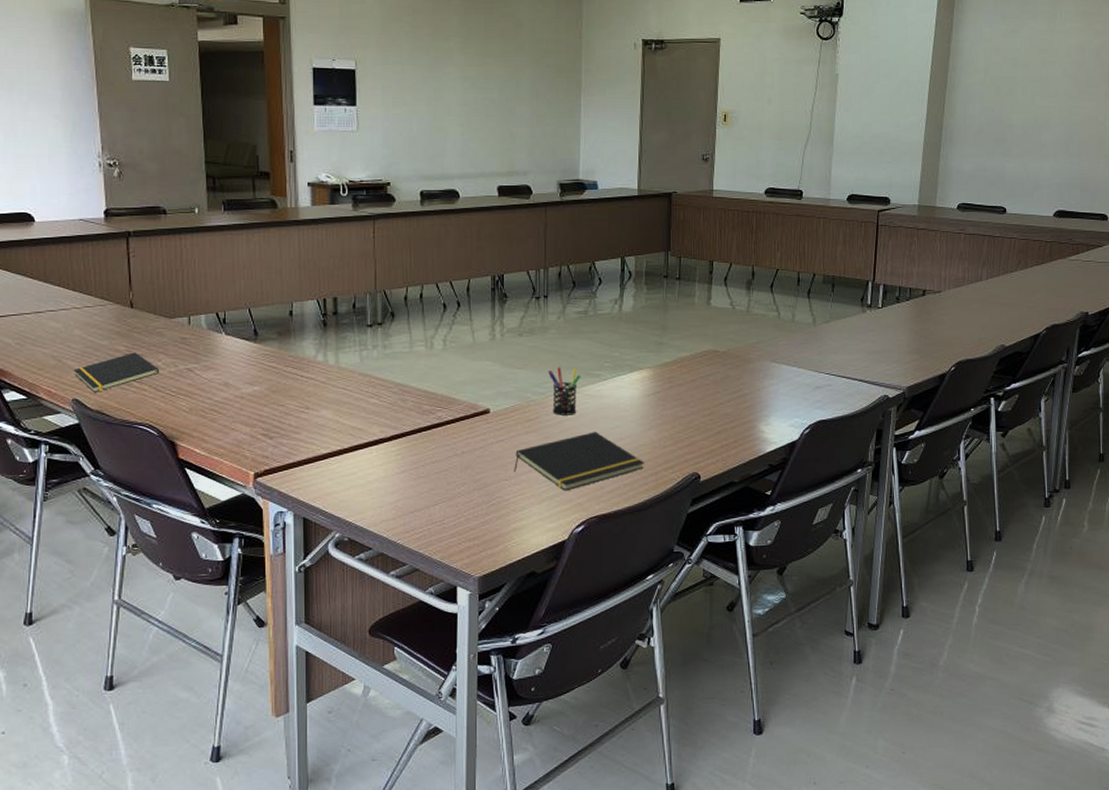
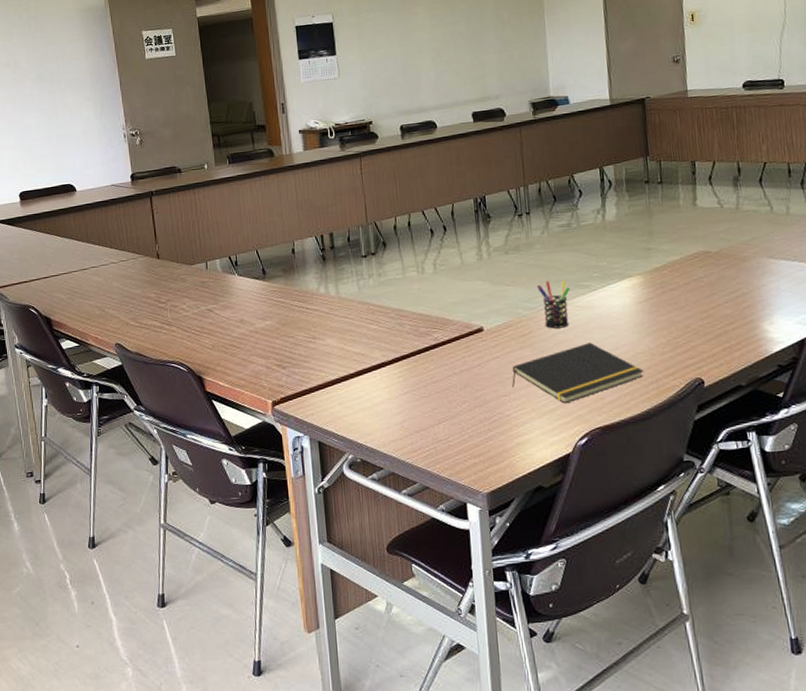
notepad: present [73,352,160,392] -> none [114,298,185,336]

